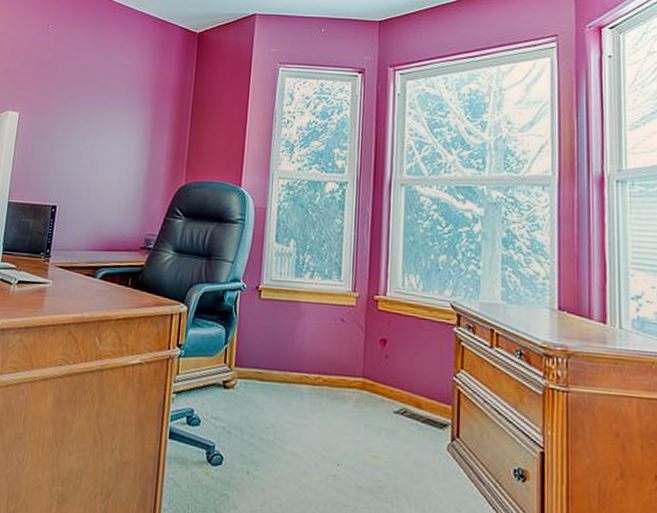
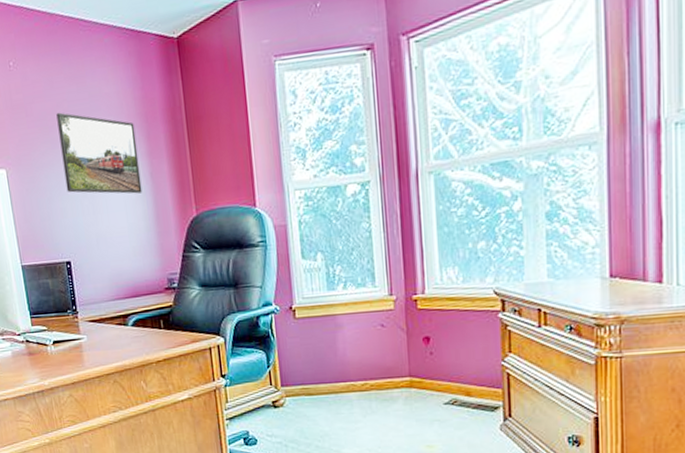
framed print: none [70,73,146,156] -> present [56,112,143,194]

